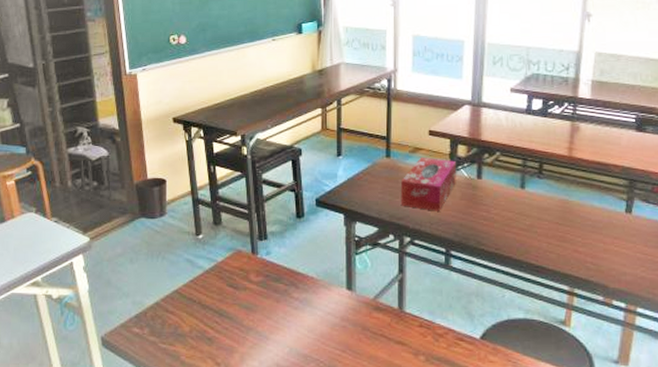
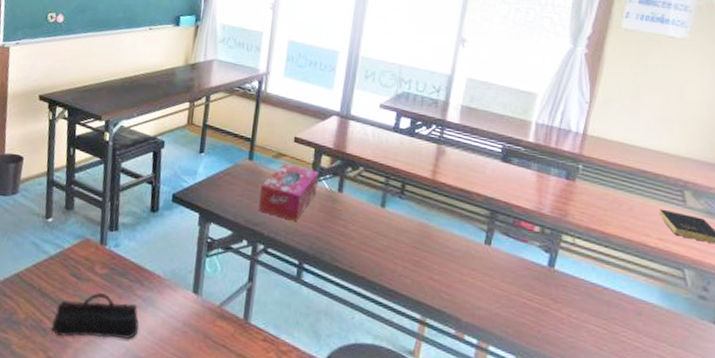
pencil case: none [216,300,298,343] -> present [51,293,139,339]

